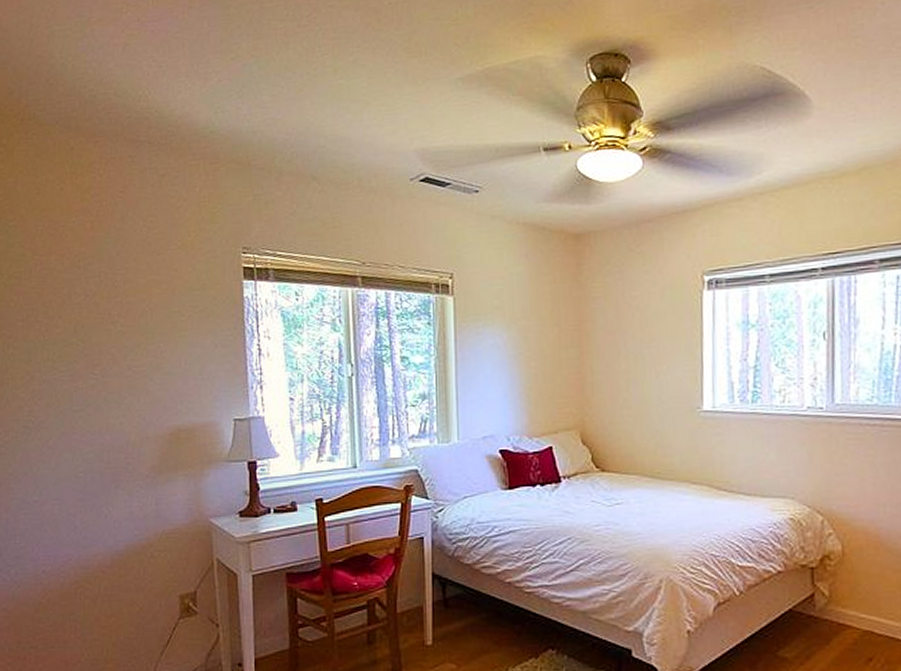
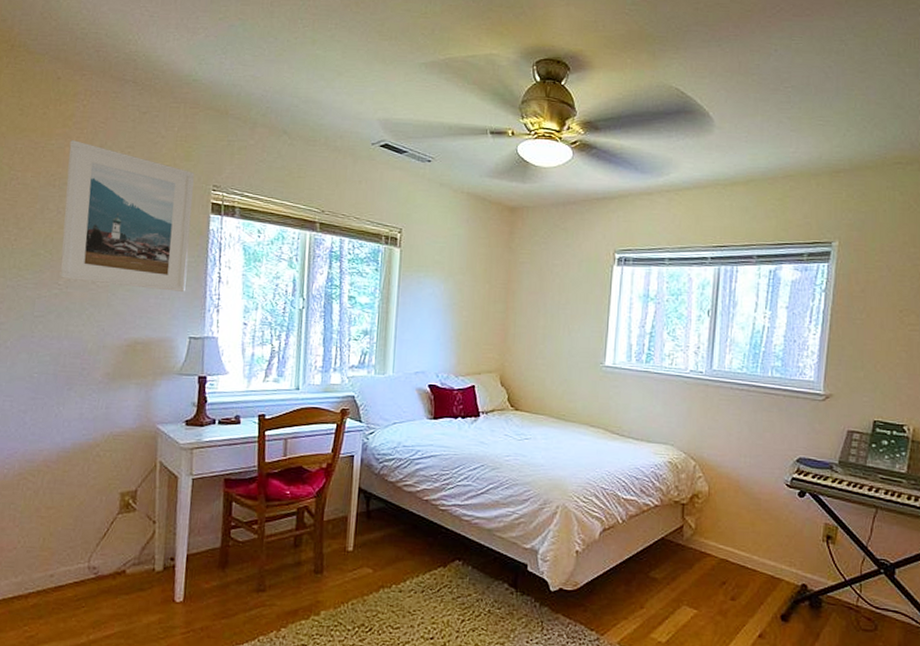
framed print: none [90,215,225,370] -> present [59,140,194,292]

